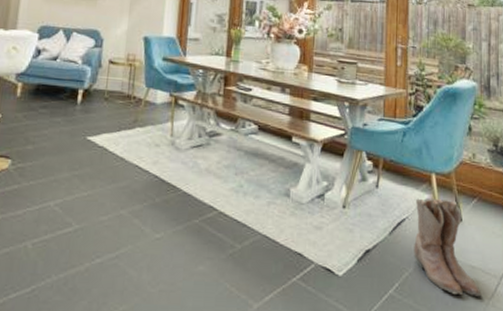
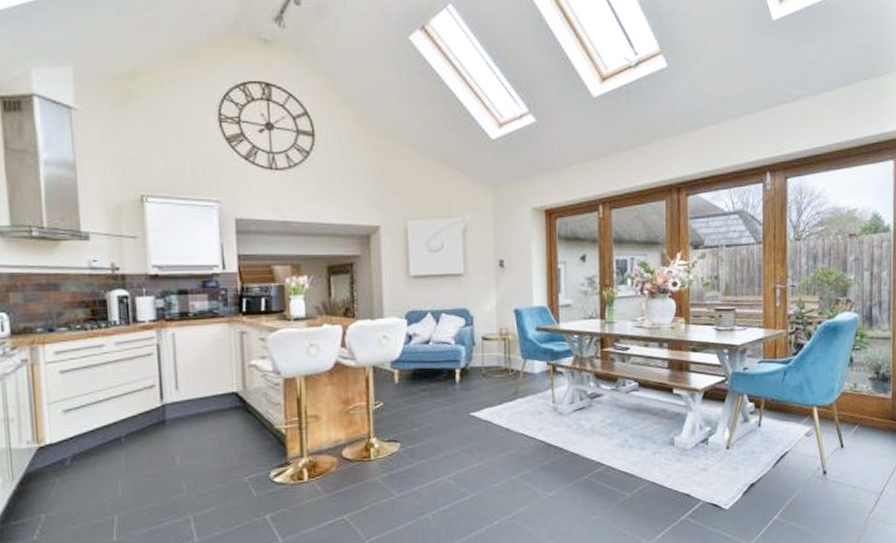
boots: present [414,198,482,297] -> none [797,429,862,513]

